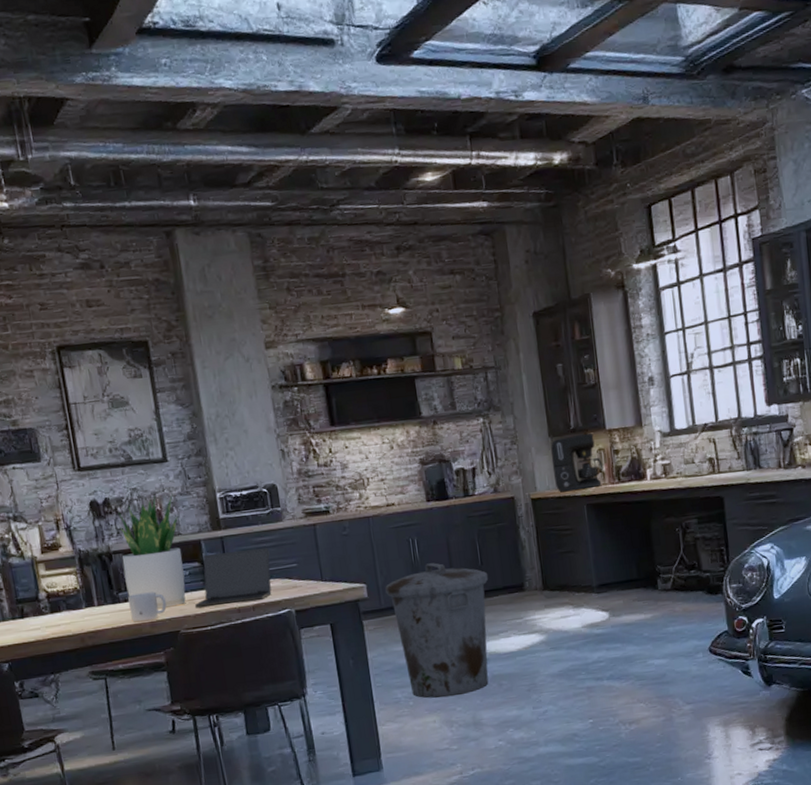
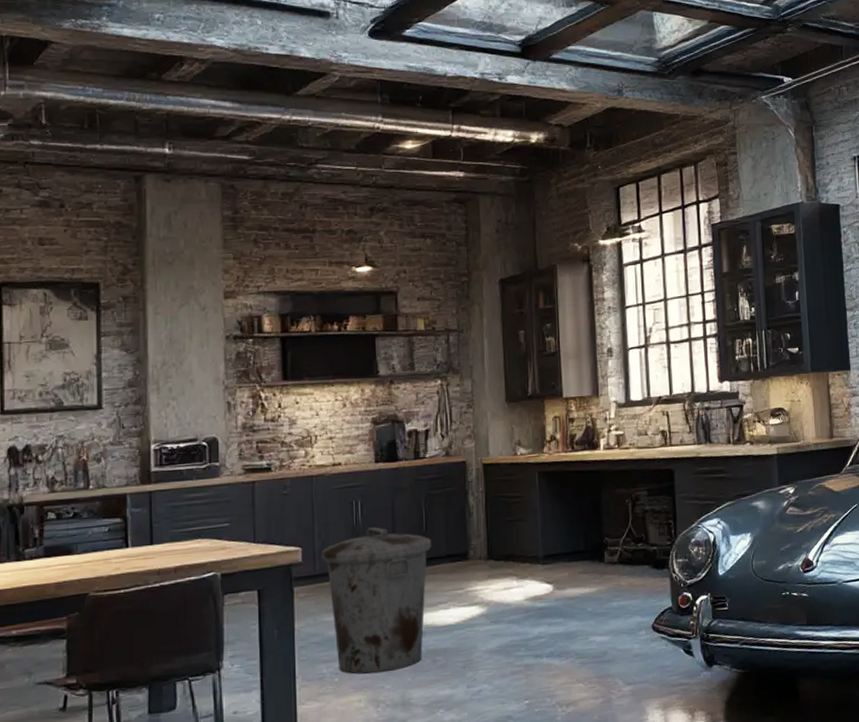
planter: present [118,493,186,610] -> none [35,442,105,569]
mug: present [127,592,167,624] -> none [34,549,77,584]
laptop: present [194,548,272,609] -> none [109,505,201,569]
coffee maker: present [550,432,604,492] -> none [506,400,558,459]

